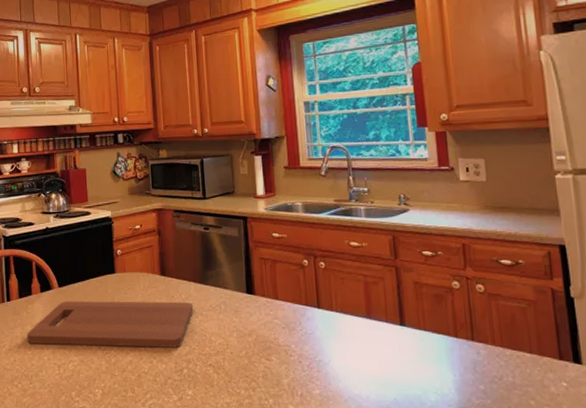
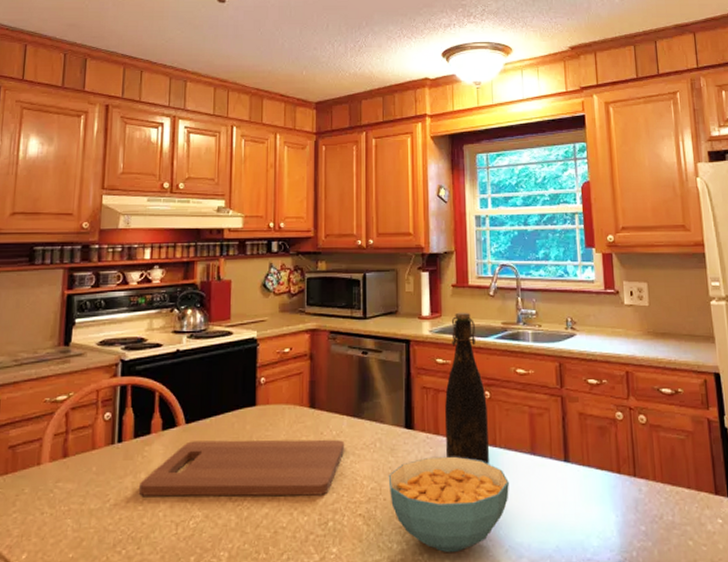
cereal bowl: none [233,318,347,400] -> present [388,456,509,553]
bottle: none [282,191,326,325] -> present [444,312,489,464]

